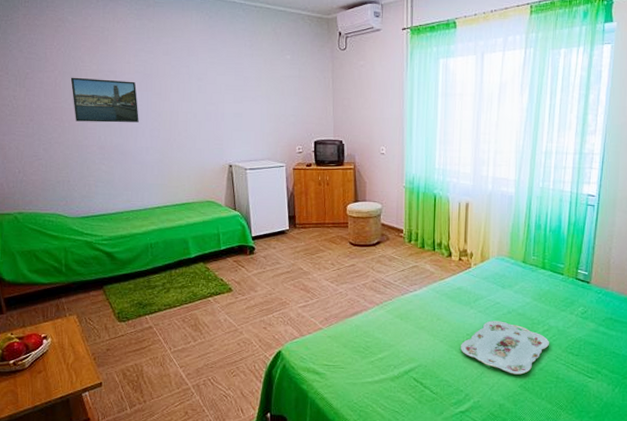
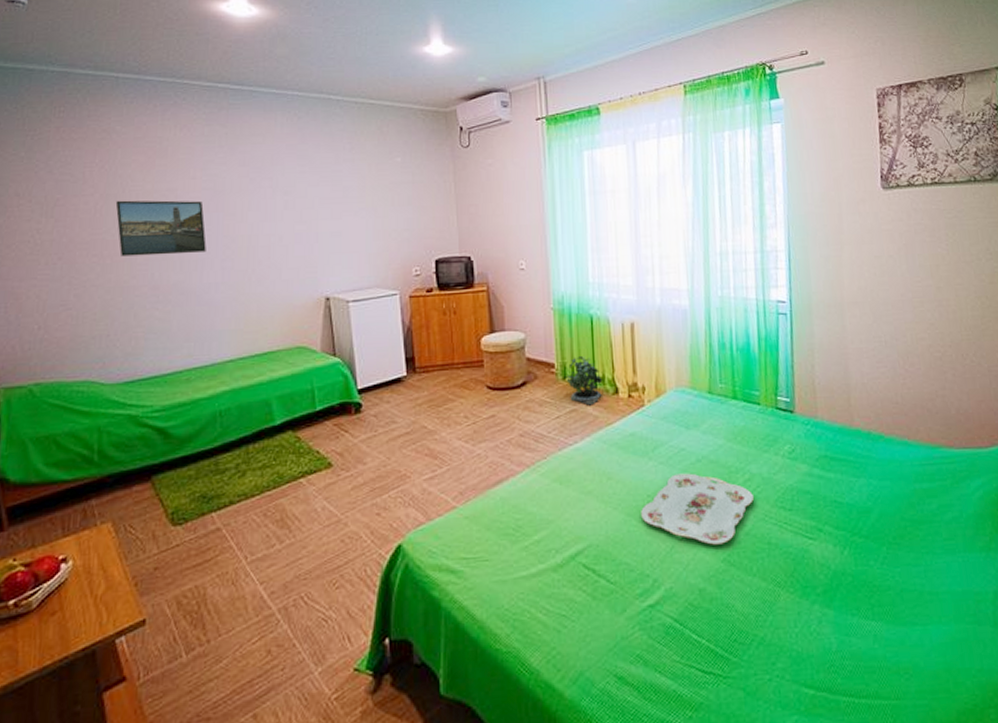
potted plant: none [411,226,440,264] -> present [566,356,603,406]

